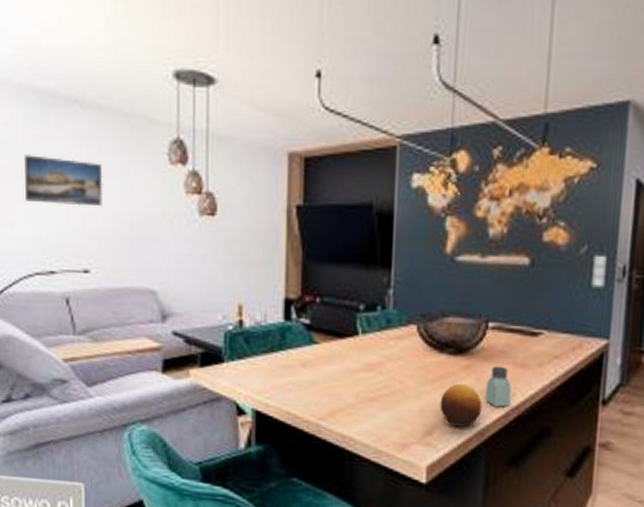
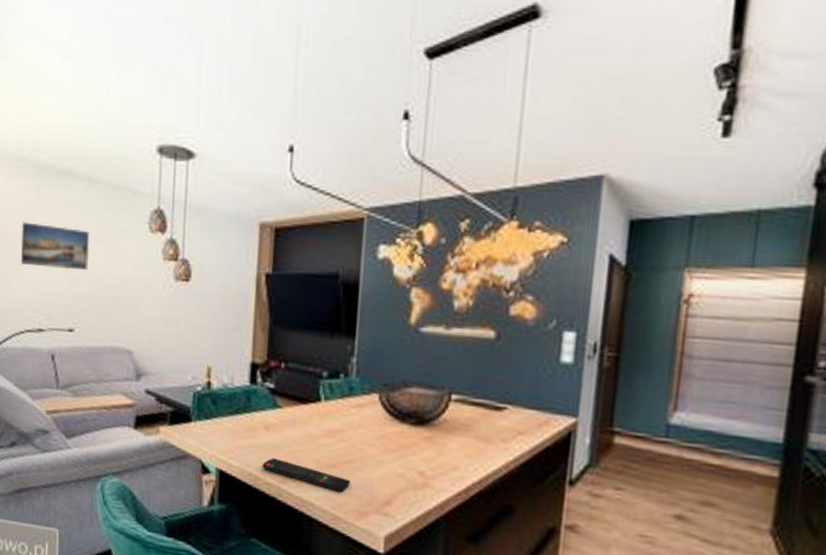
remote control: none [300,395,391,425] -> present [262,458,350,492]
fruit: present [440,383,482,427] -> none [399,454,443,499]
saltshaker: present [485,366,511,407] -> none [446,439,473,482]

